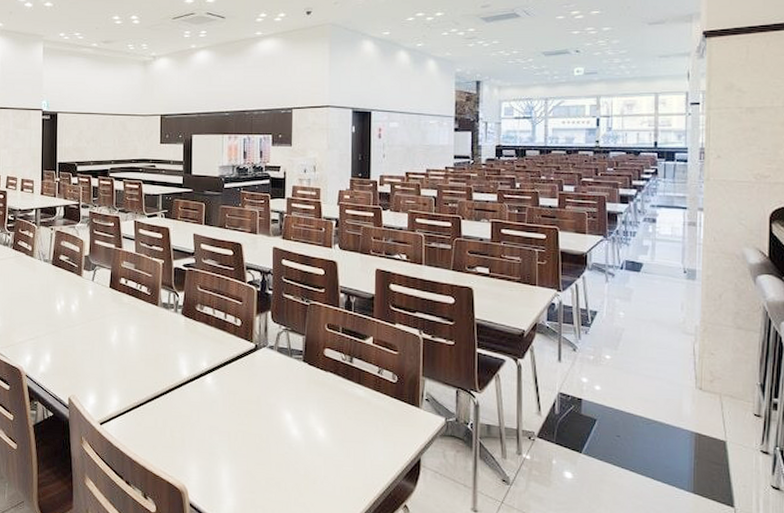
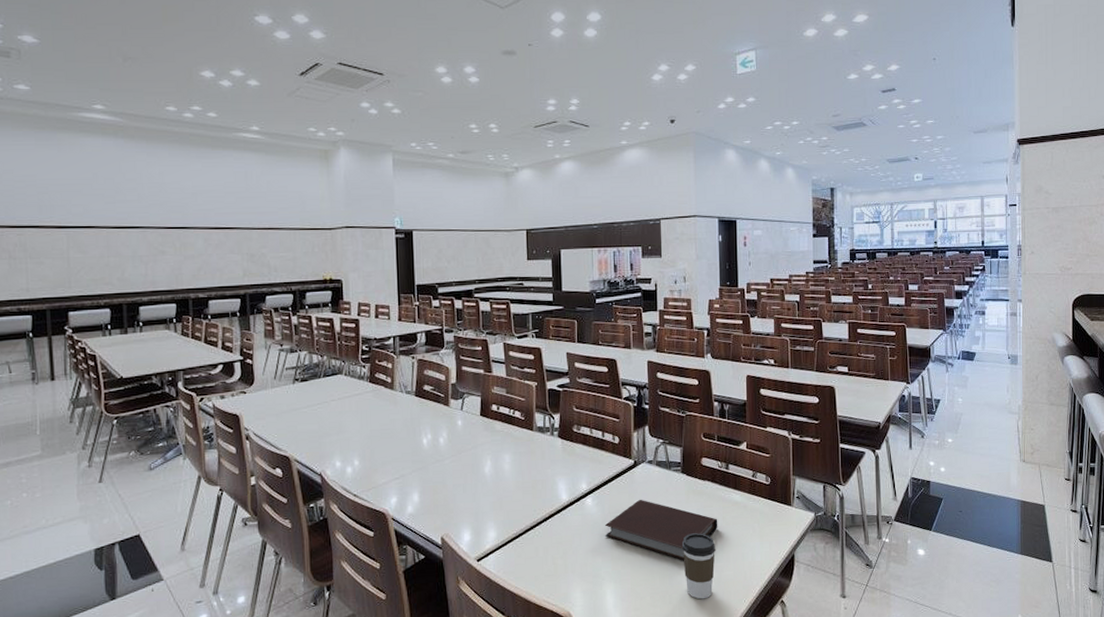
notebook: none [223,383,339,450] -> present [605,499,718,561]
coffee cup: none [300,423,335,492] -> present [681,533,715,599]

